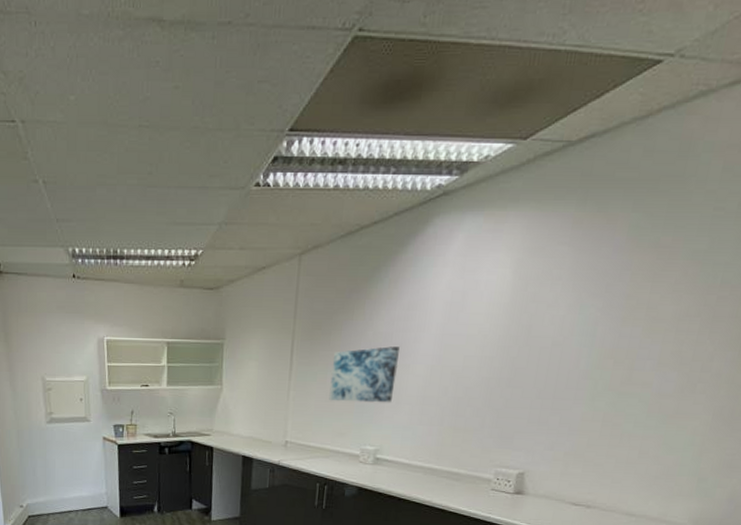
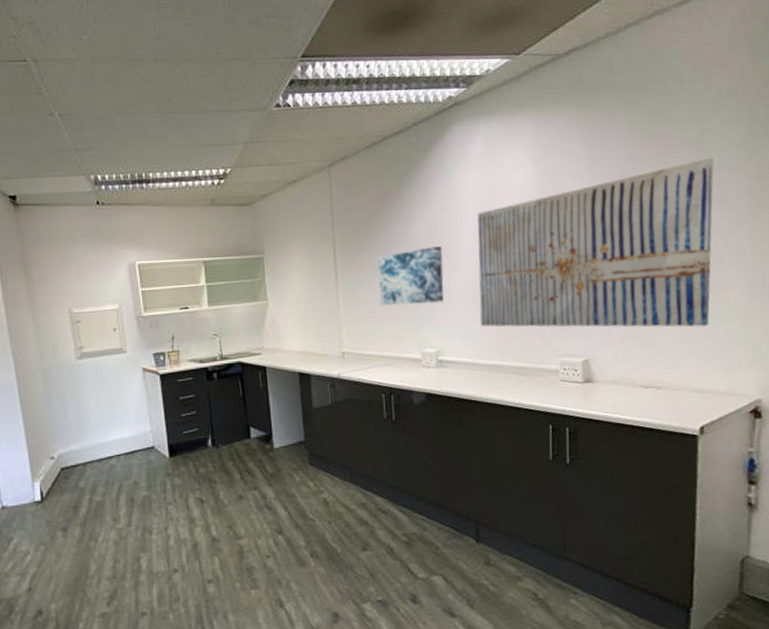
wall art: none [424,274,718,453] -> present [476,158,714,328]

